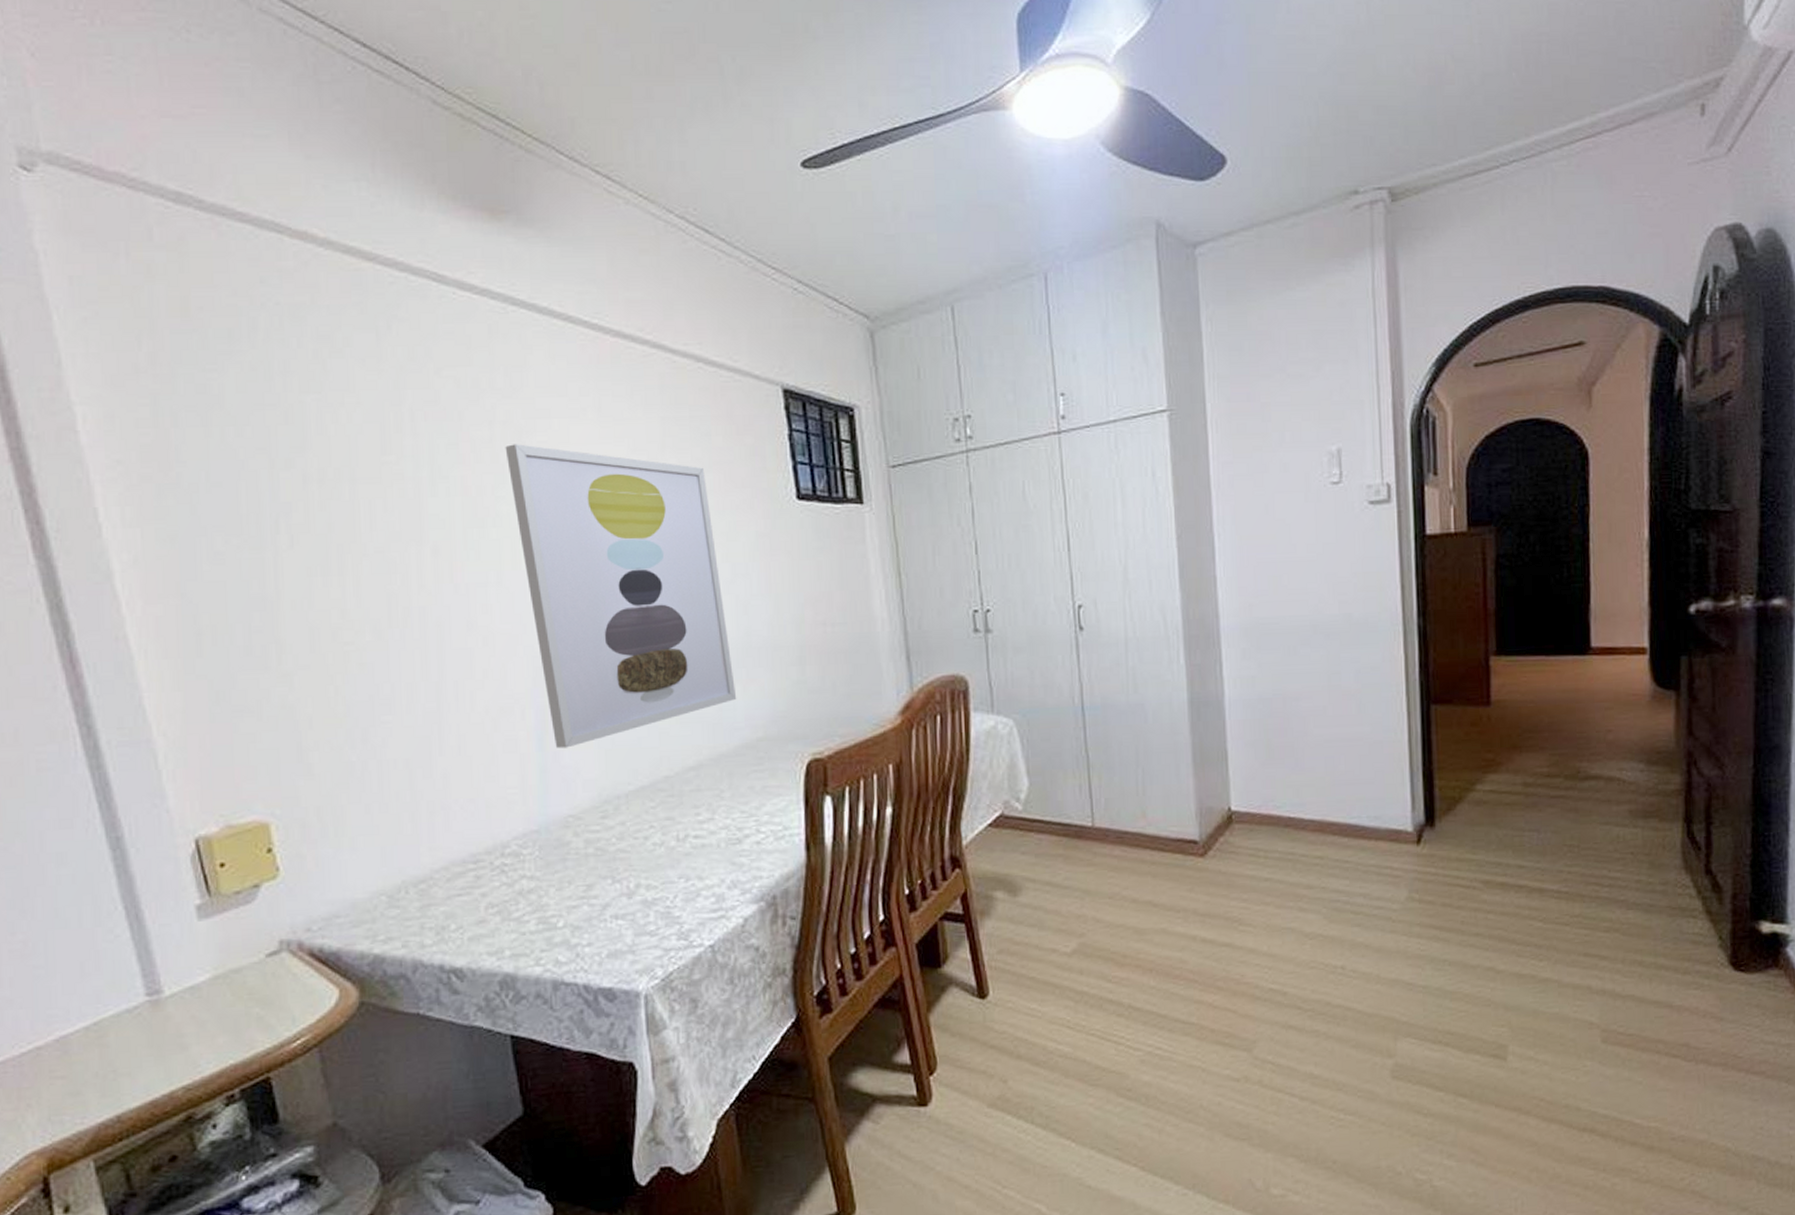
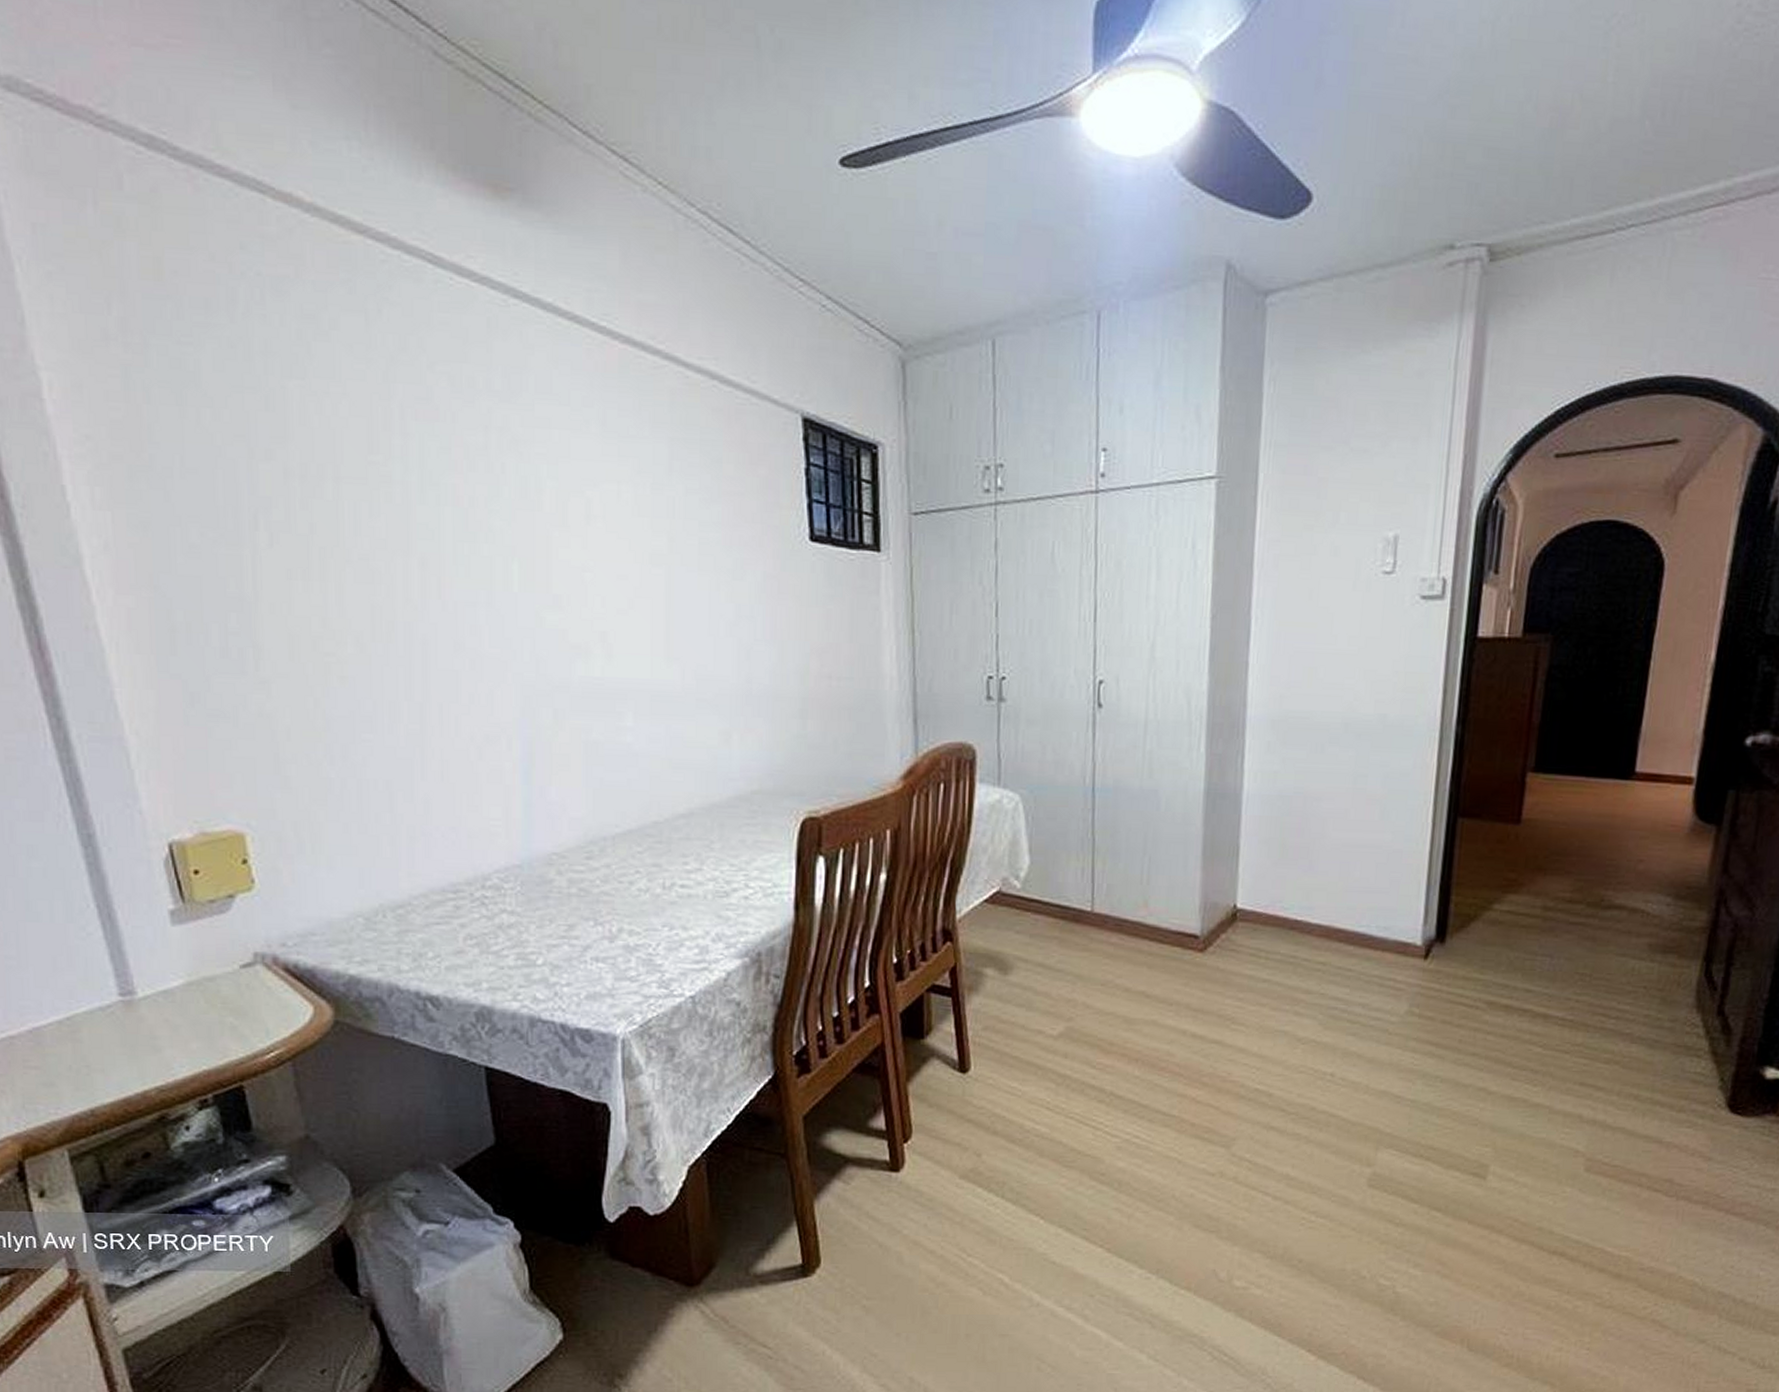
wall art: present [505,444,737,749] -> none [501,454,733,784]

